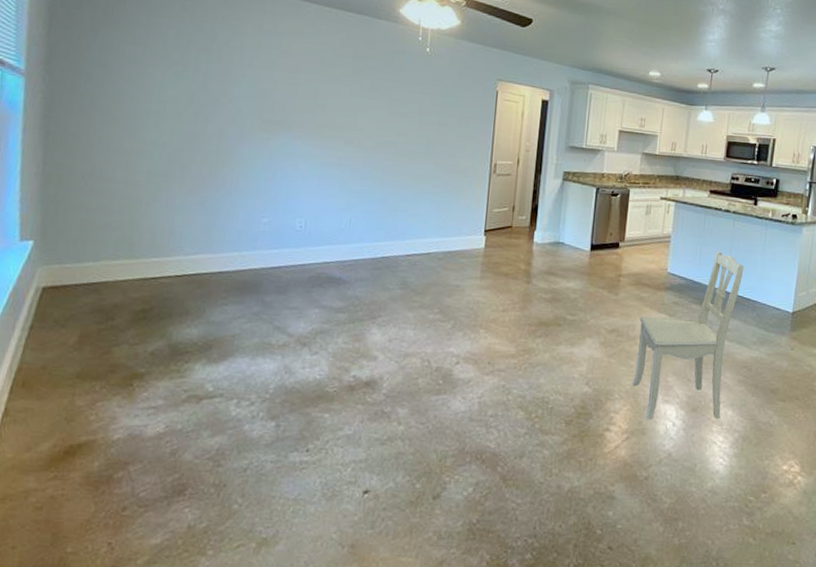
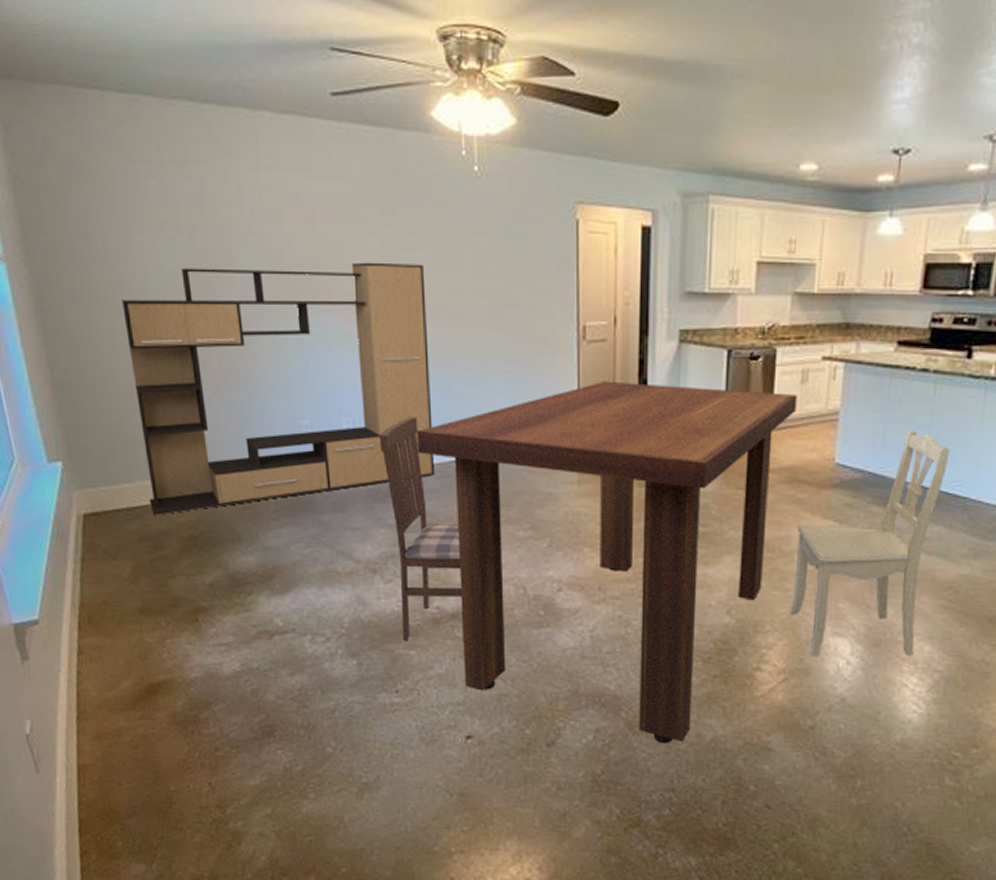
media console: none [109,95,380,291] -> present [122,262,435,515]
dining chair: none [320,221,381,406] -> present [379,417,462,642]
dining table: none [355,203,643,495] -> present [417,381,797,744]

